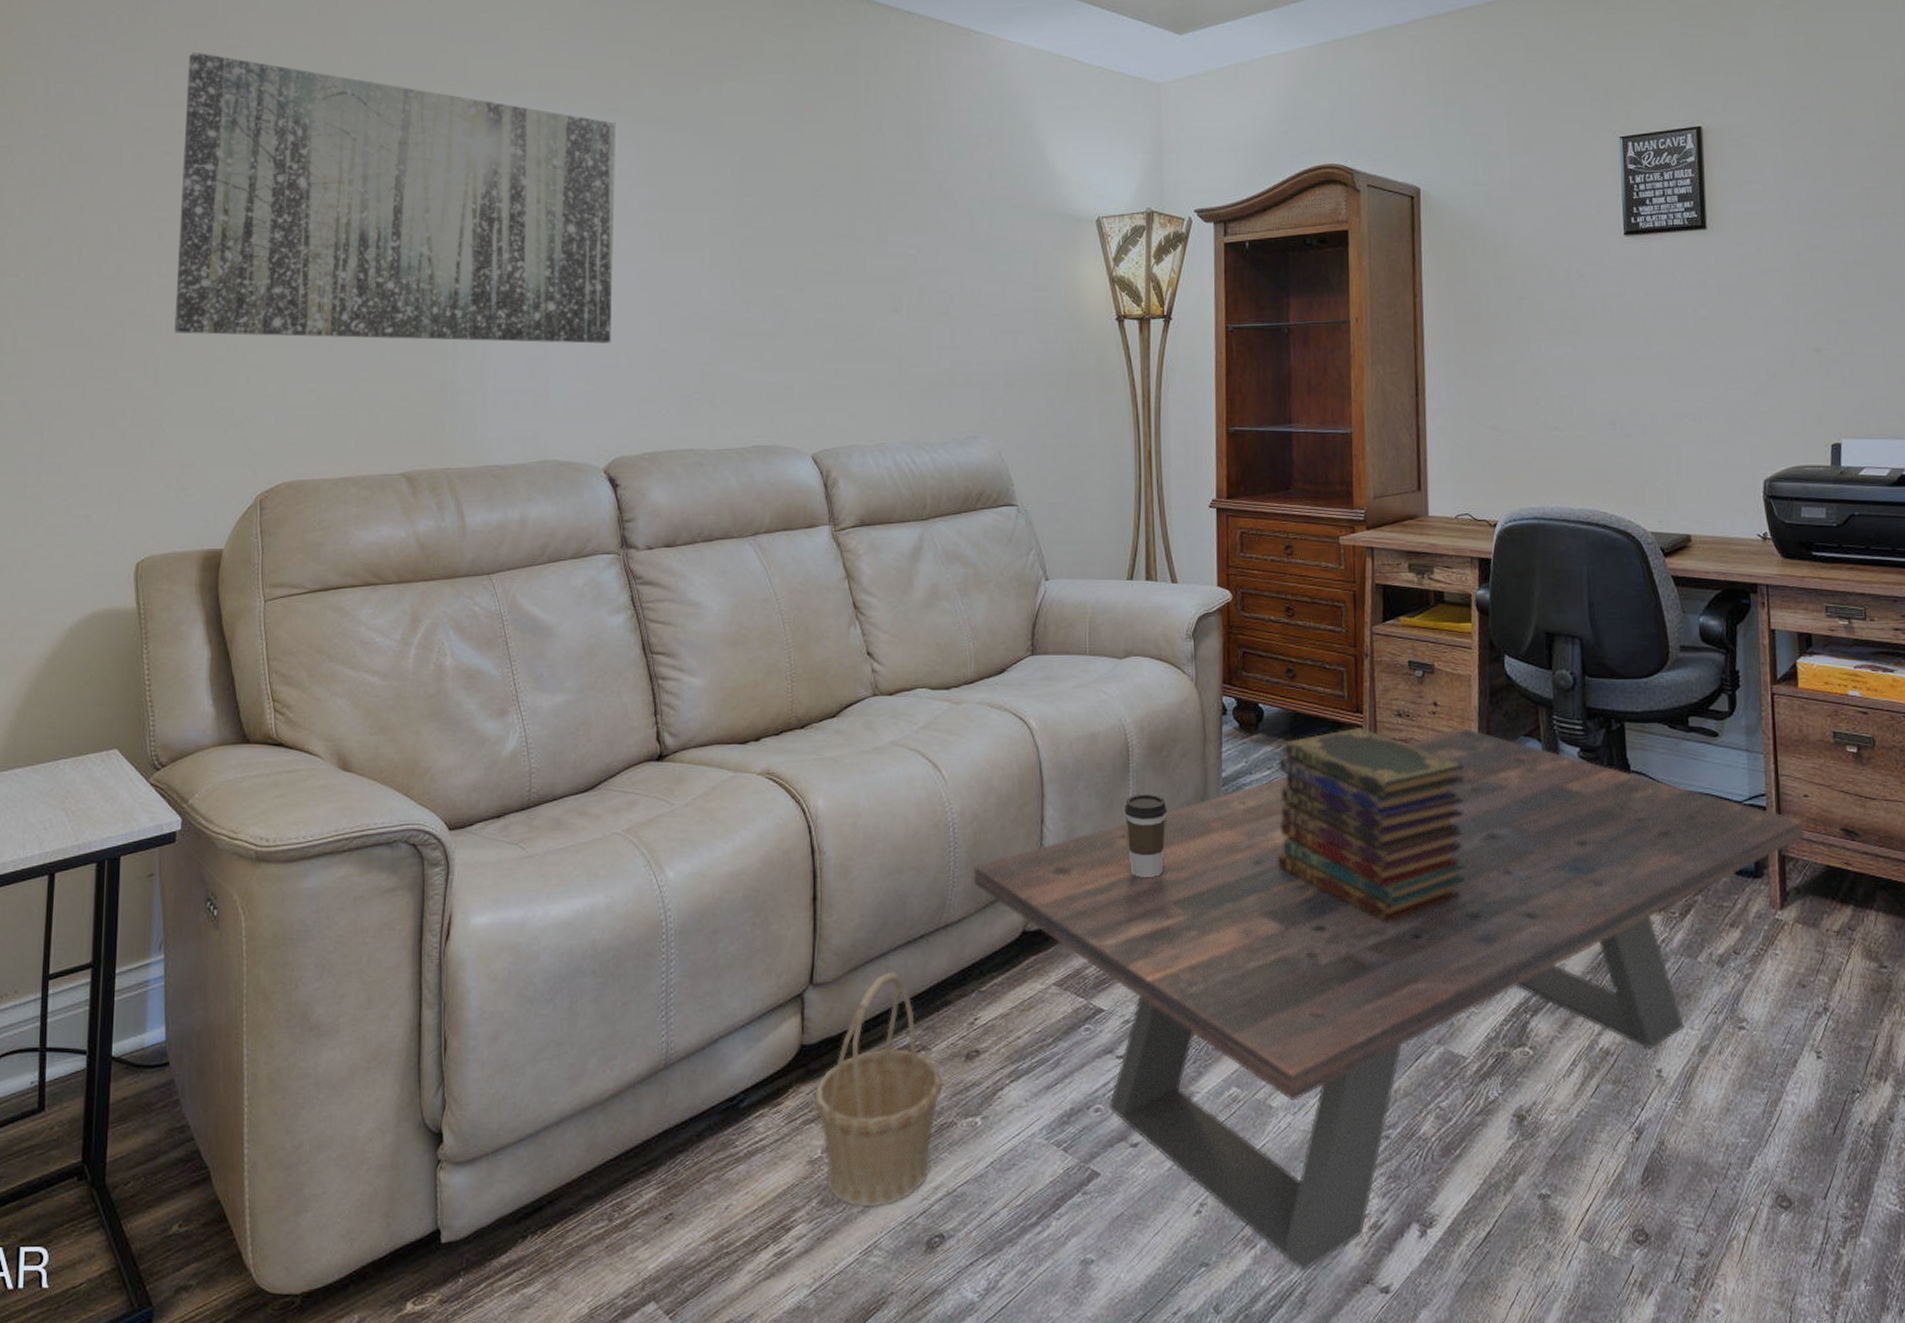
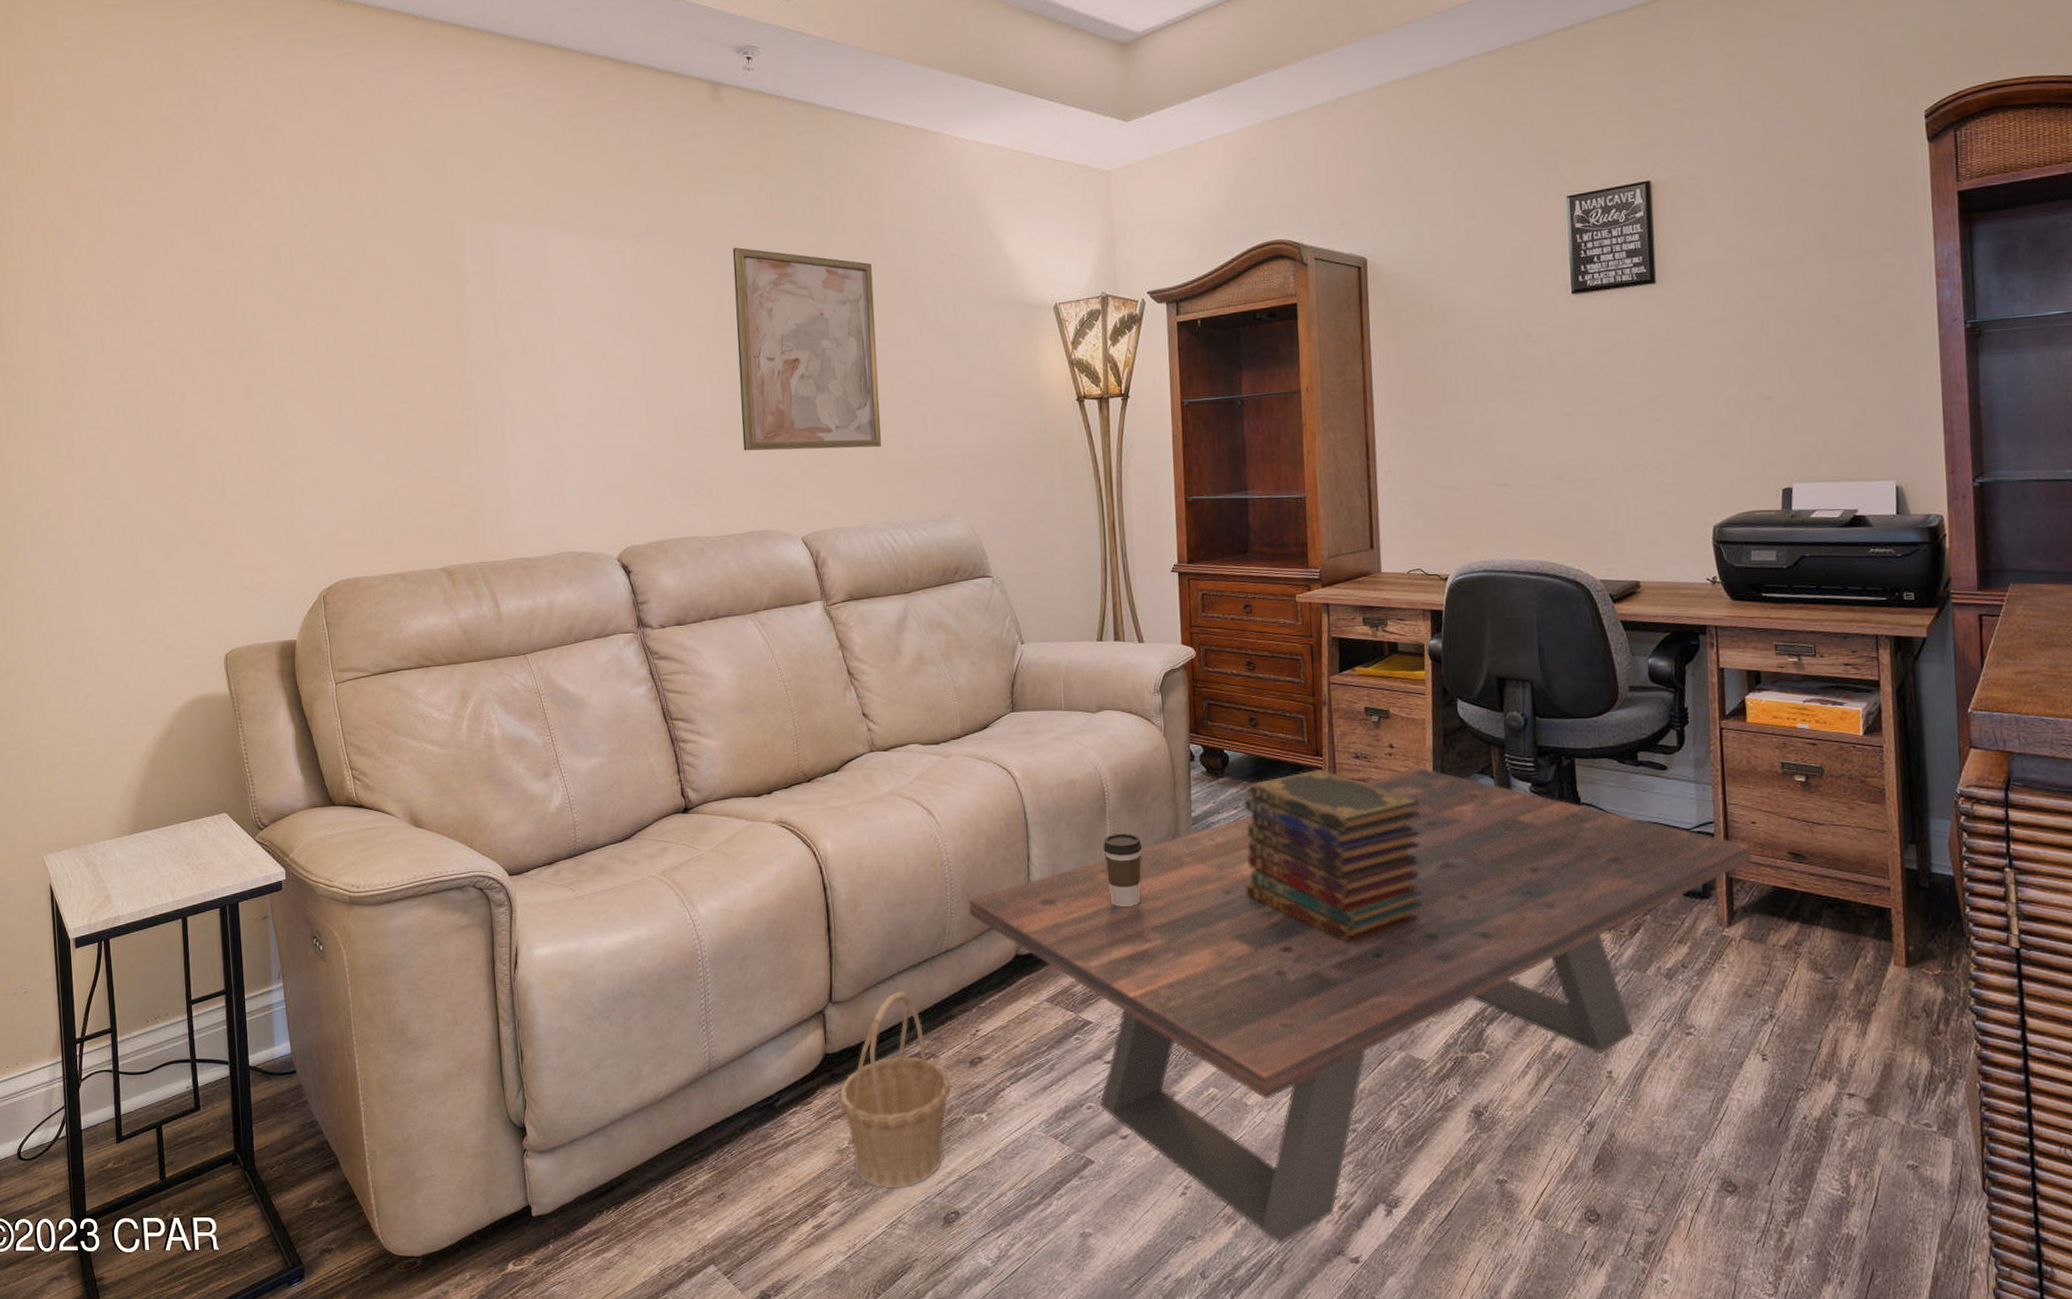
wall art: present [174,52,615,344] -> none [222,196,615,452]
wall art: none [753,139,906,360] -> present [732,247,881,451]

